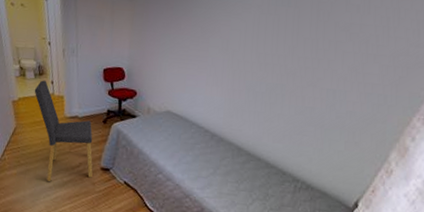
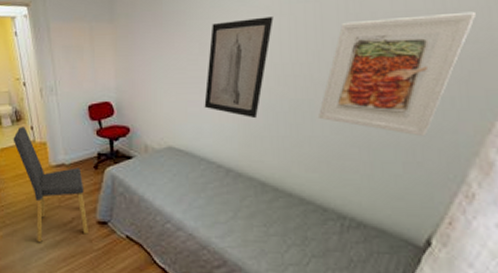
wall art: none [200,13,262,96] -> present [204,16,274,119]
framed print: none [288,27,409,123] -> present [319,11,476,137]

